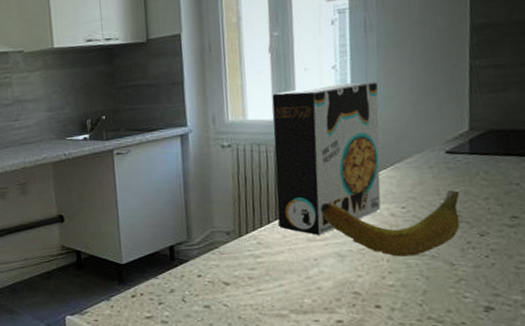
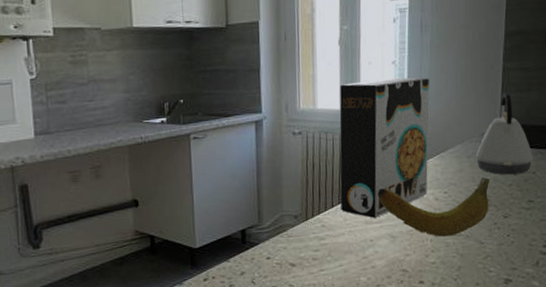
kettle: none [439,93,515,187] -> present [475,92,533,175]

